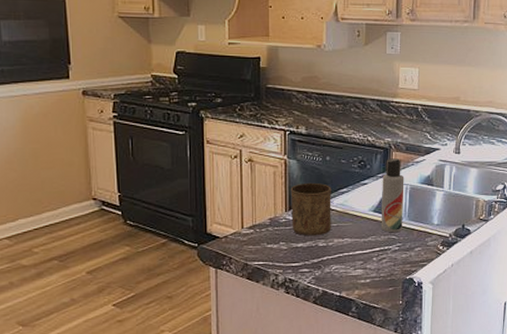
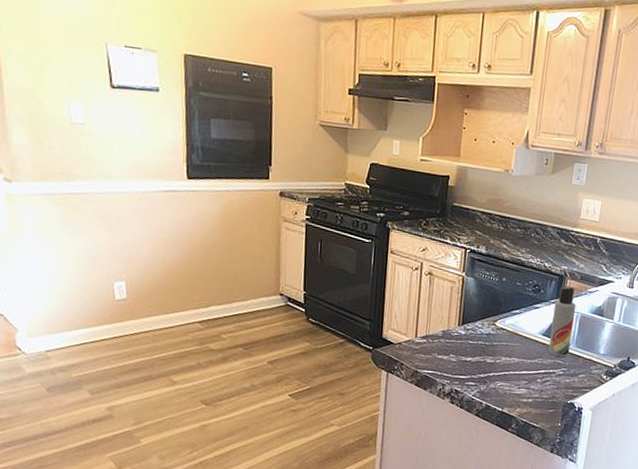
cup: present [290,182,331,236] -> none [463,300,505,353]

